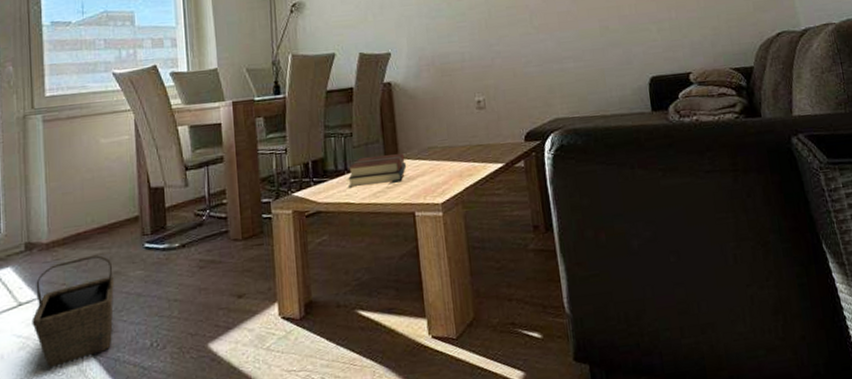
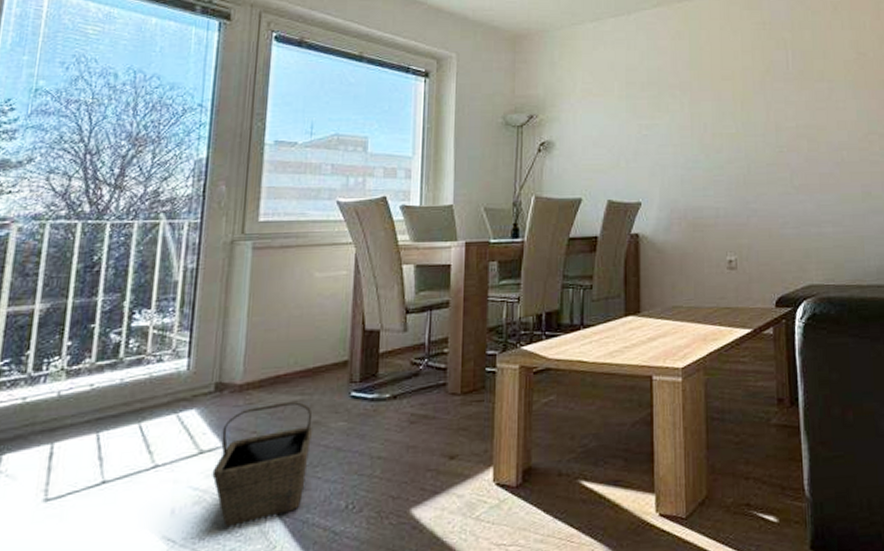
books: present [347,153,407,187] -> none [582,311,648,343]

